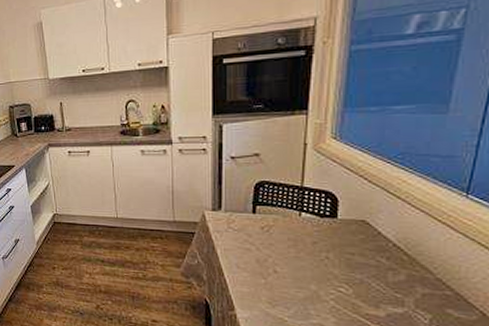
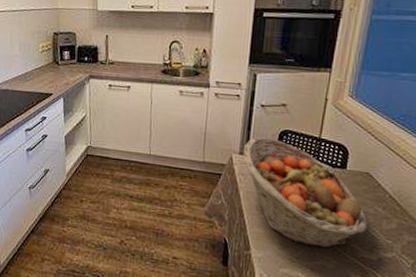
fruit basket: none [216,191,371,306] -> present [243,137,368,248]

